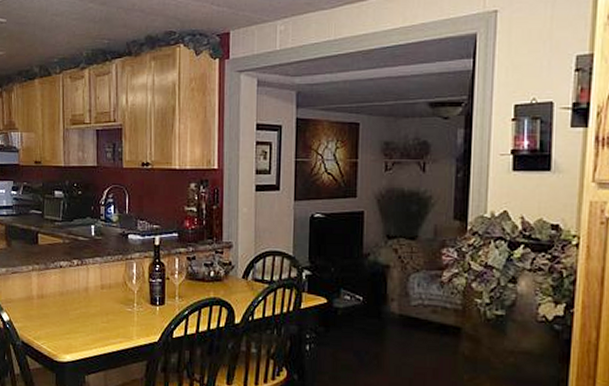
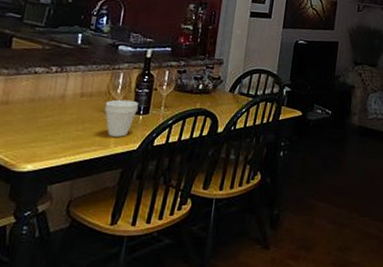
cup: none [123,290,155,329] -> present [104,99,139,137]

